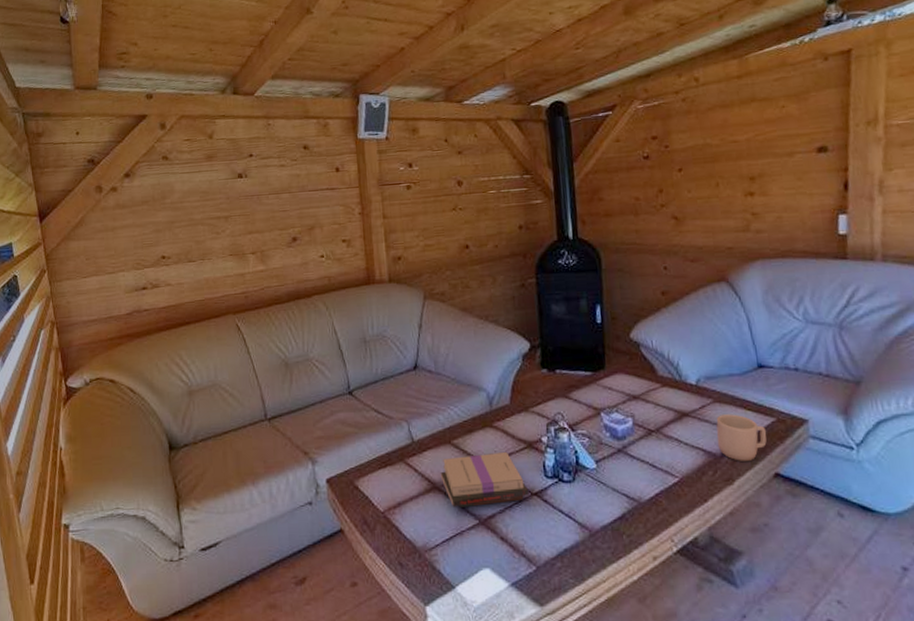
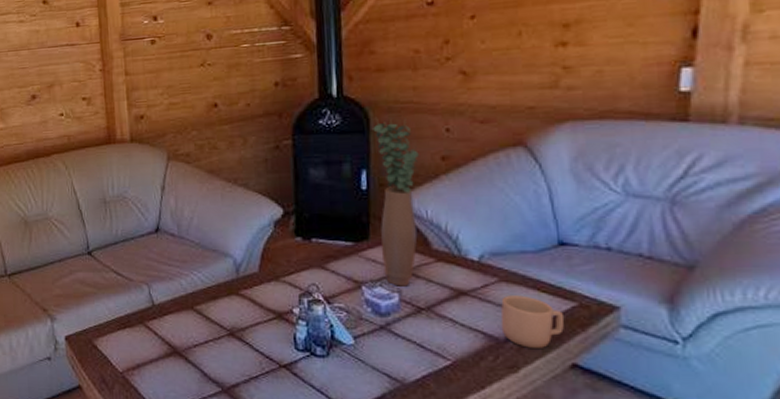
books: present [440,451,529,509] -> none [181,320,277,375]
vase: none [604,257,646,411] -> present [373,117,419,286]

